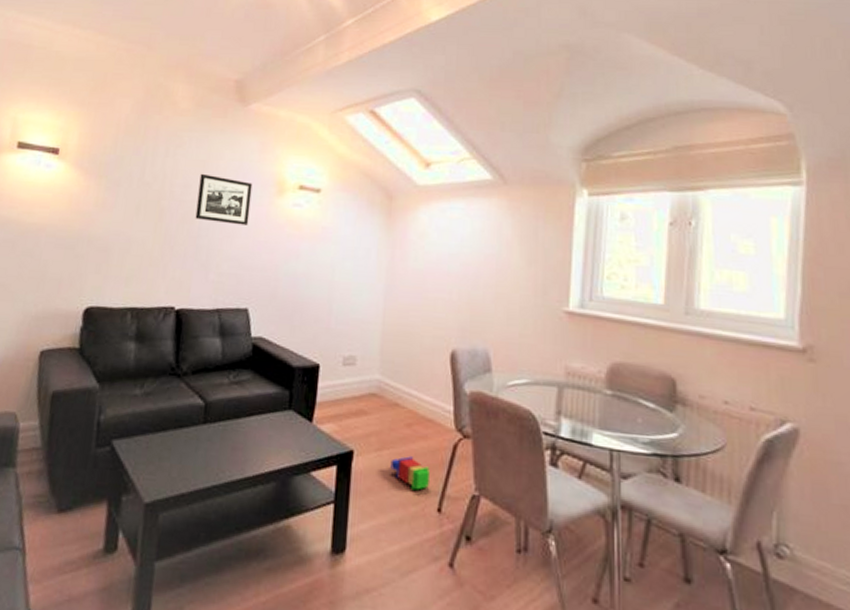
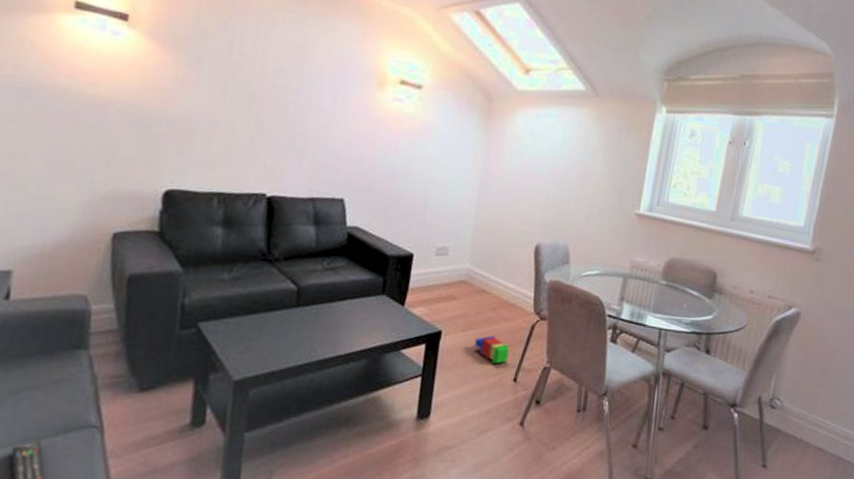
picture frame: present [195,173,253,225] -> none [289,58,352,116]

